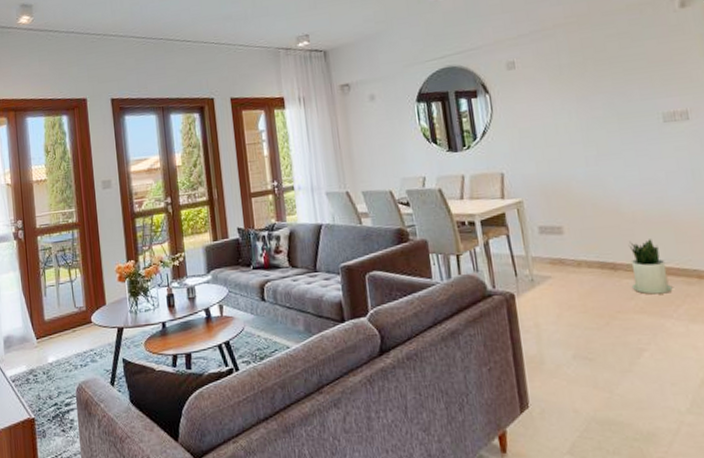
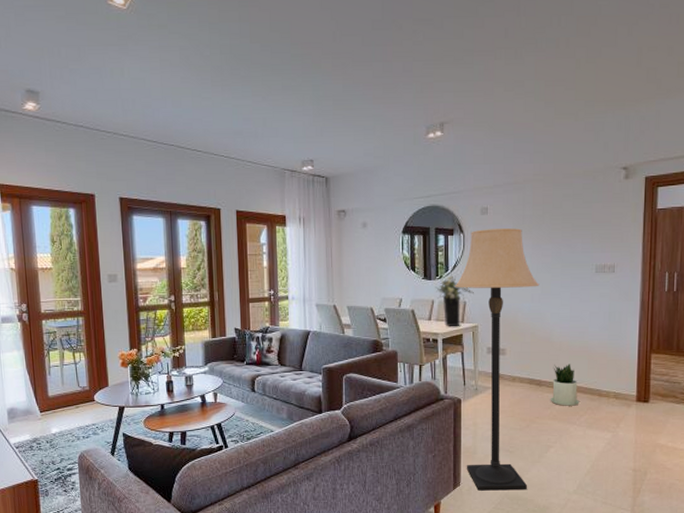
flower arrangement: none [463,143,512,205] -> present [435,275,474,326]
lamp: none [487,80,620,414] -> present [454,228,540,491]

